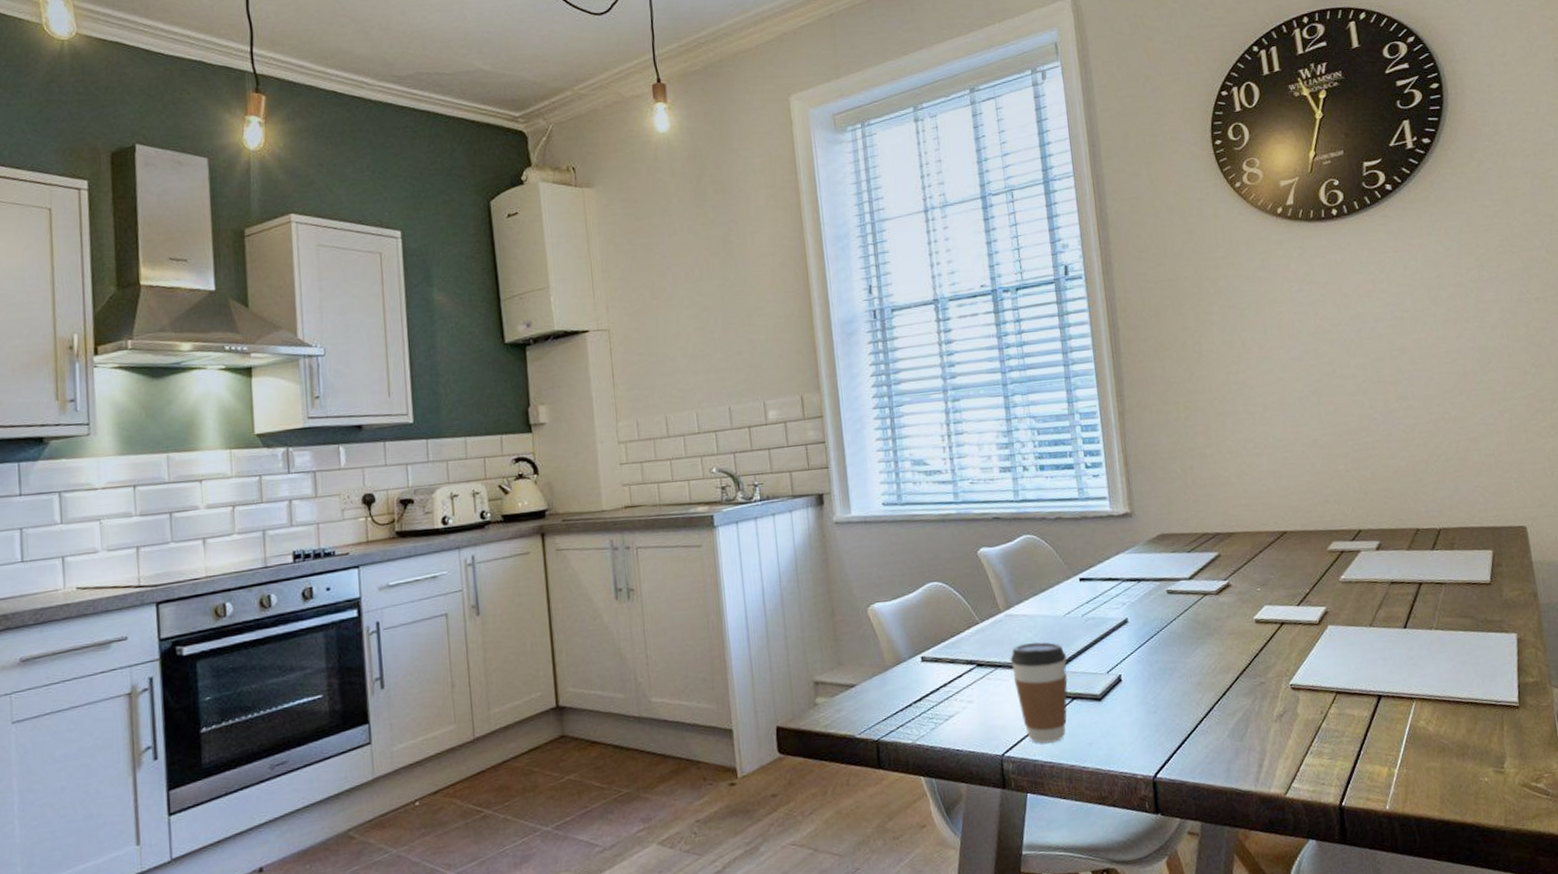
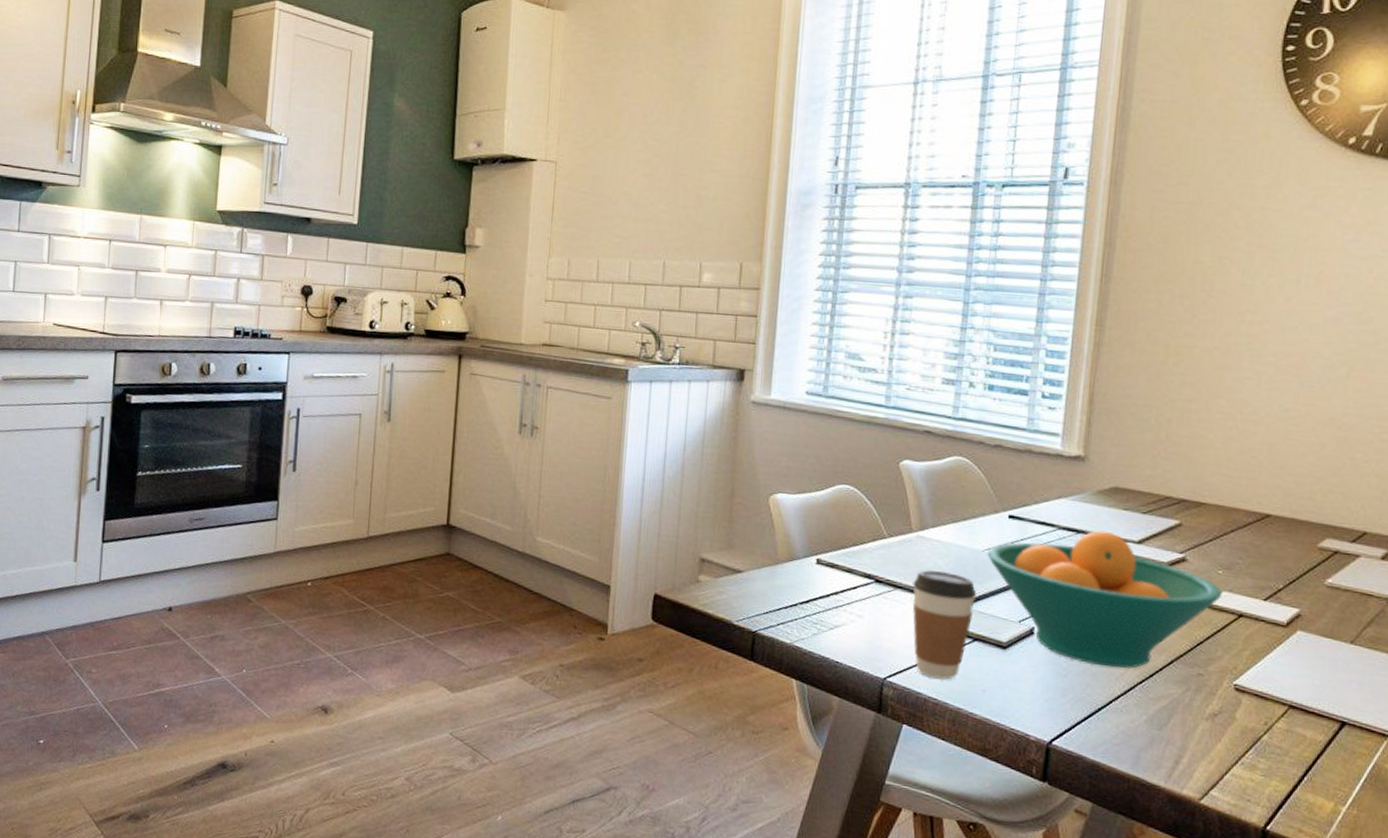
fruit bowl: none [1068,574,1265,697] -> present [988,530,1222,668]

